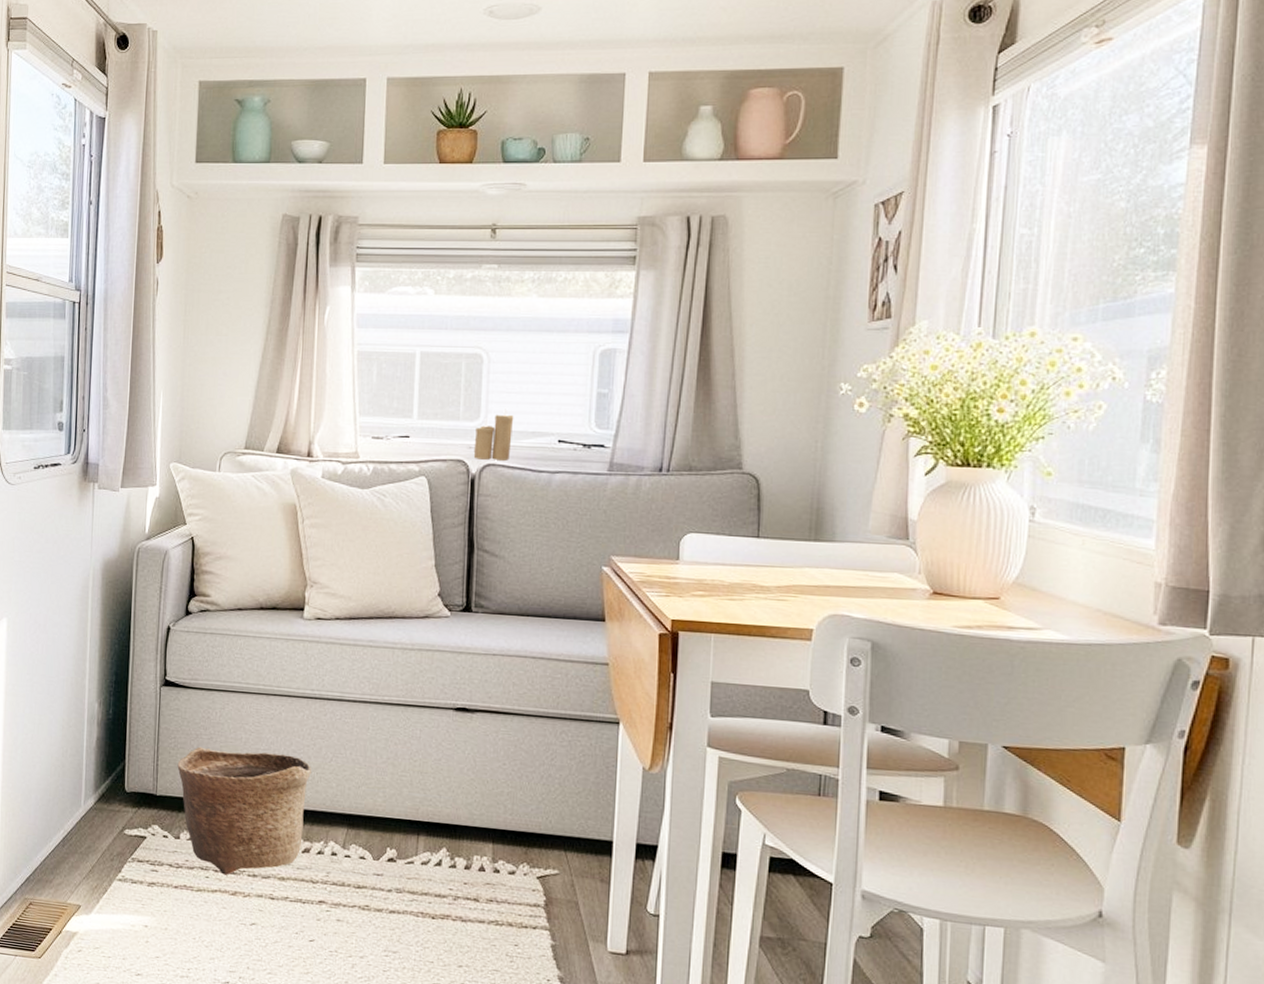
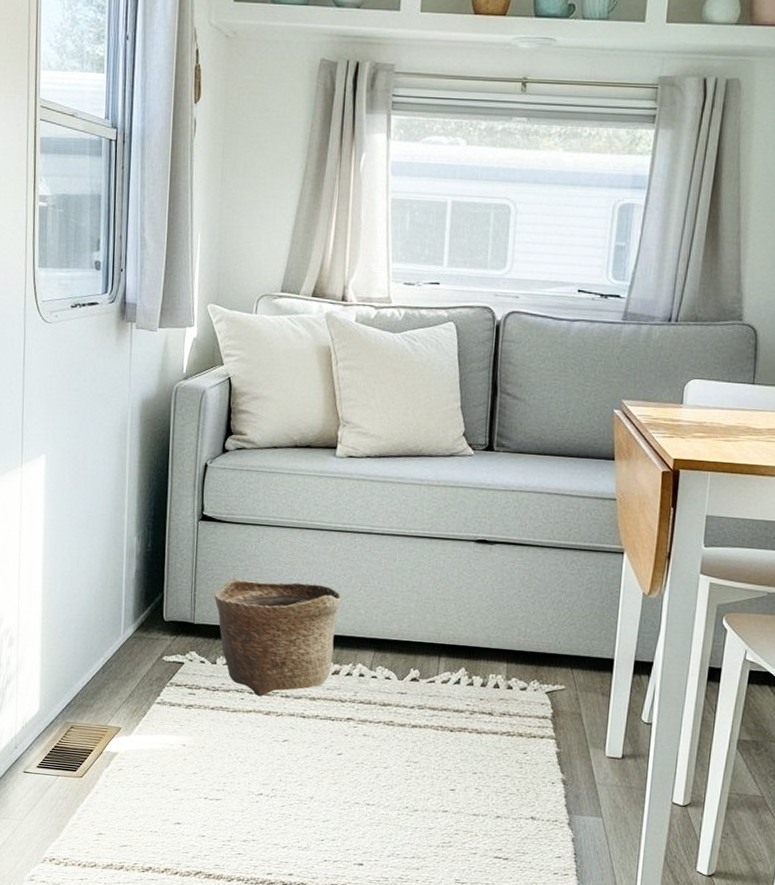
candle: present [473,407,514,462] -> none [499,257,538,309]

